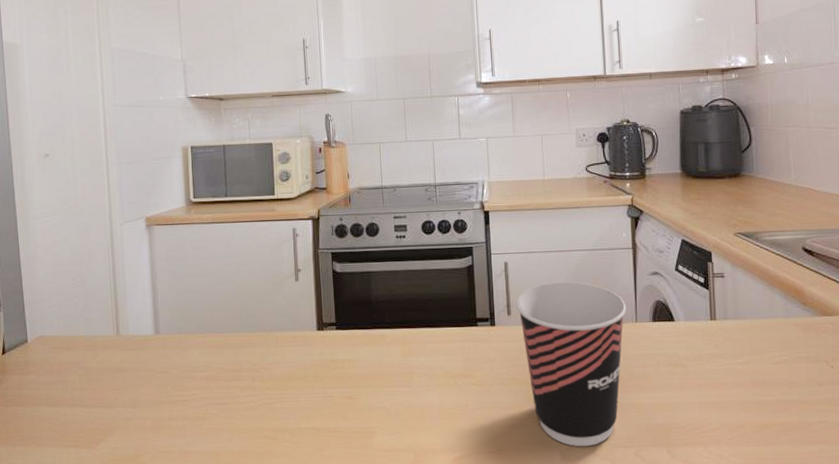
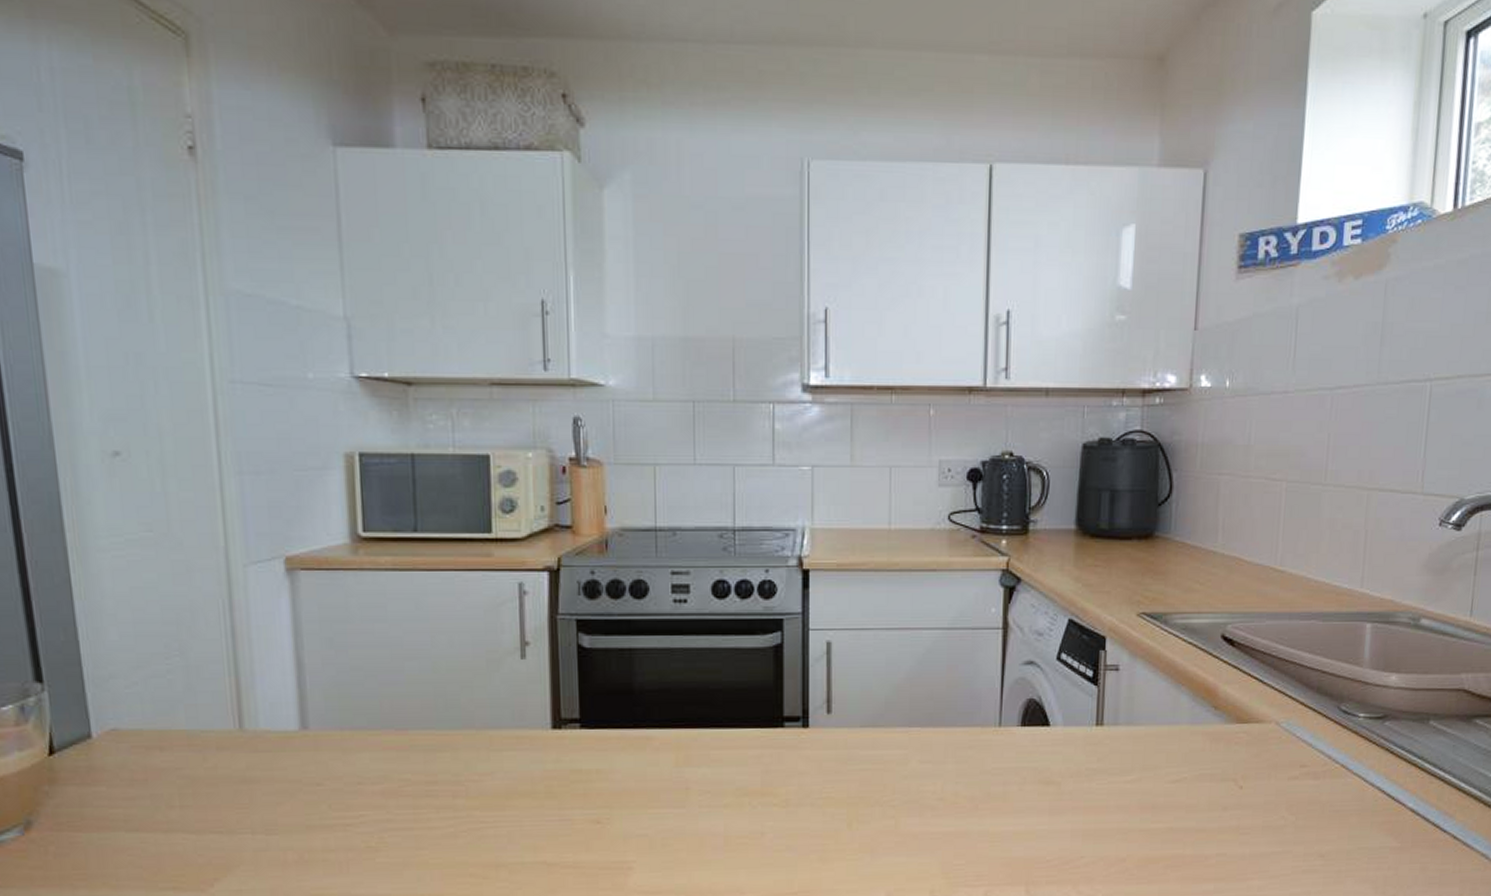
cup: present [516,281,627,447] -> none [840,670,989,887]

